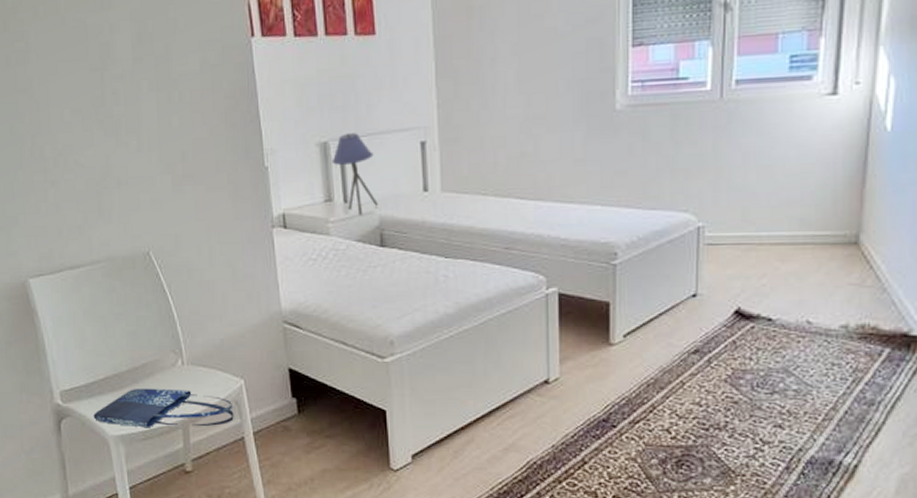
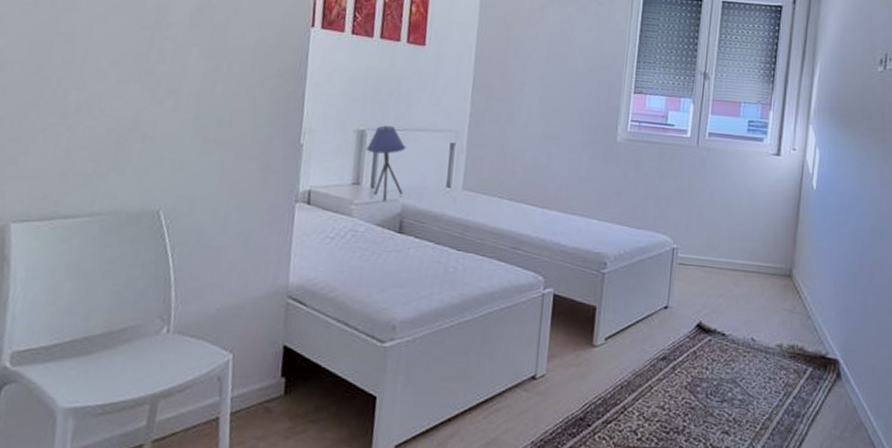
shopping bag: present [93,388,234,428] -> none [44,354,215,404]

